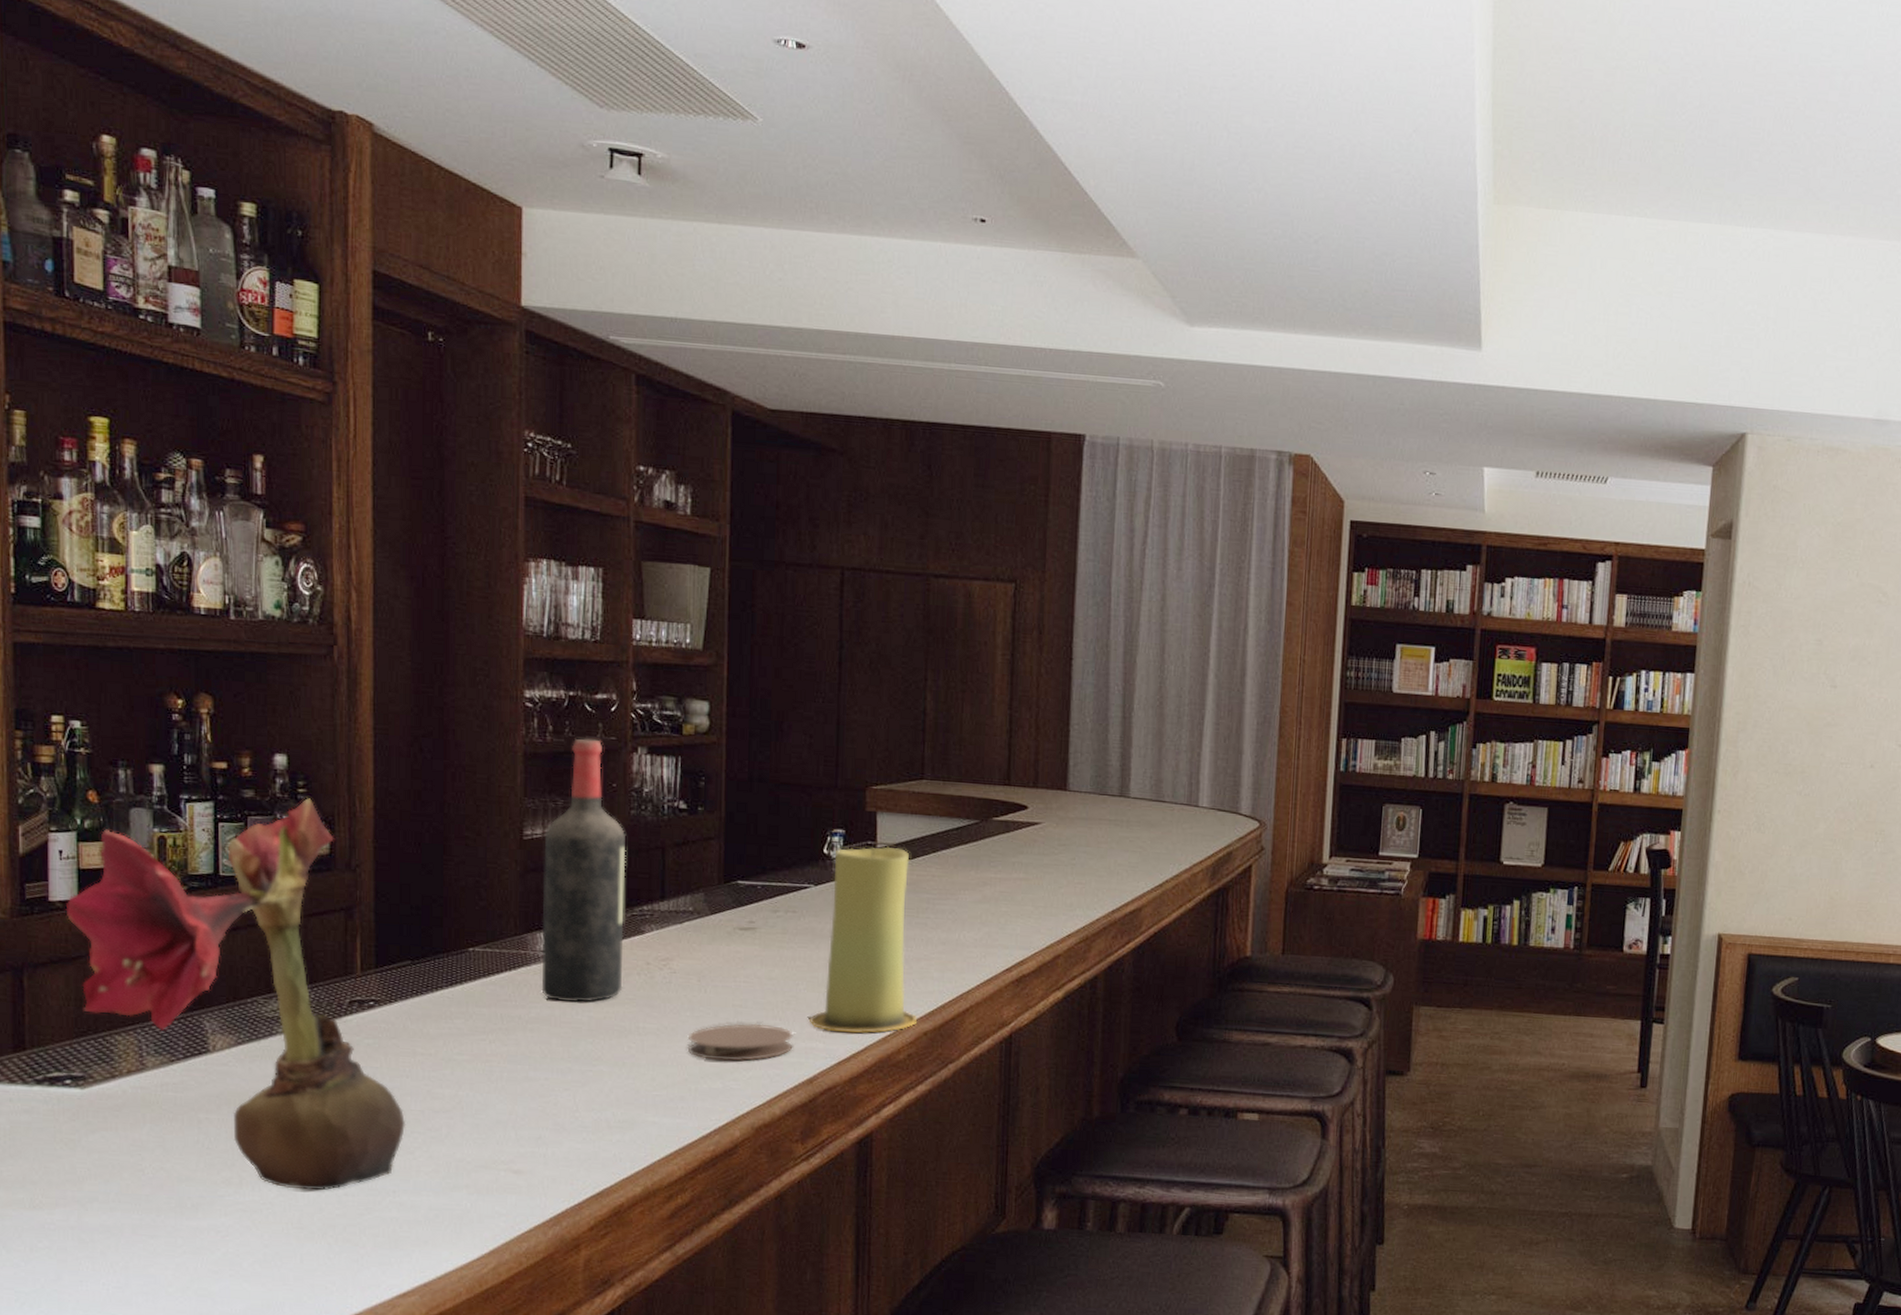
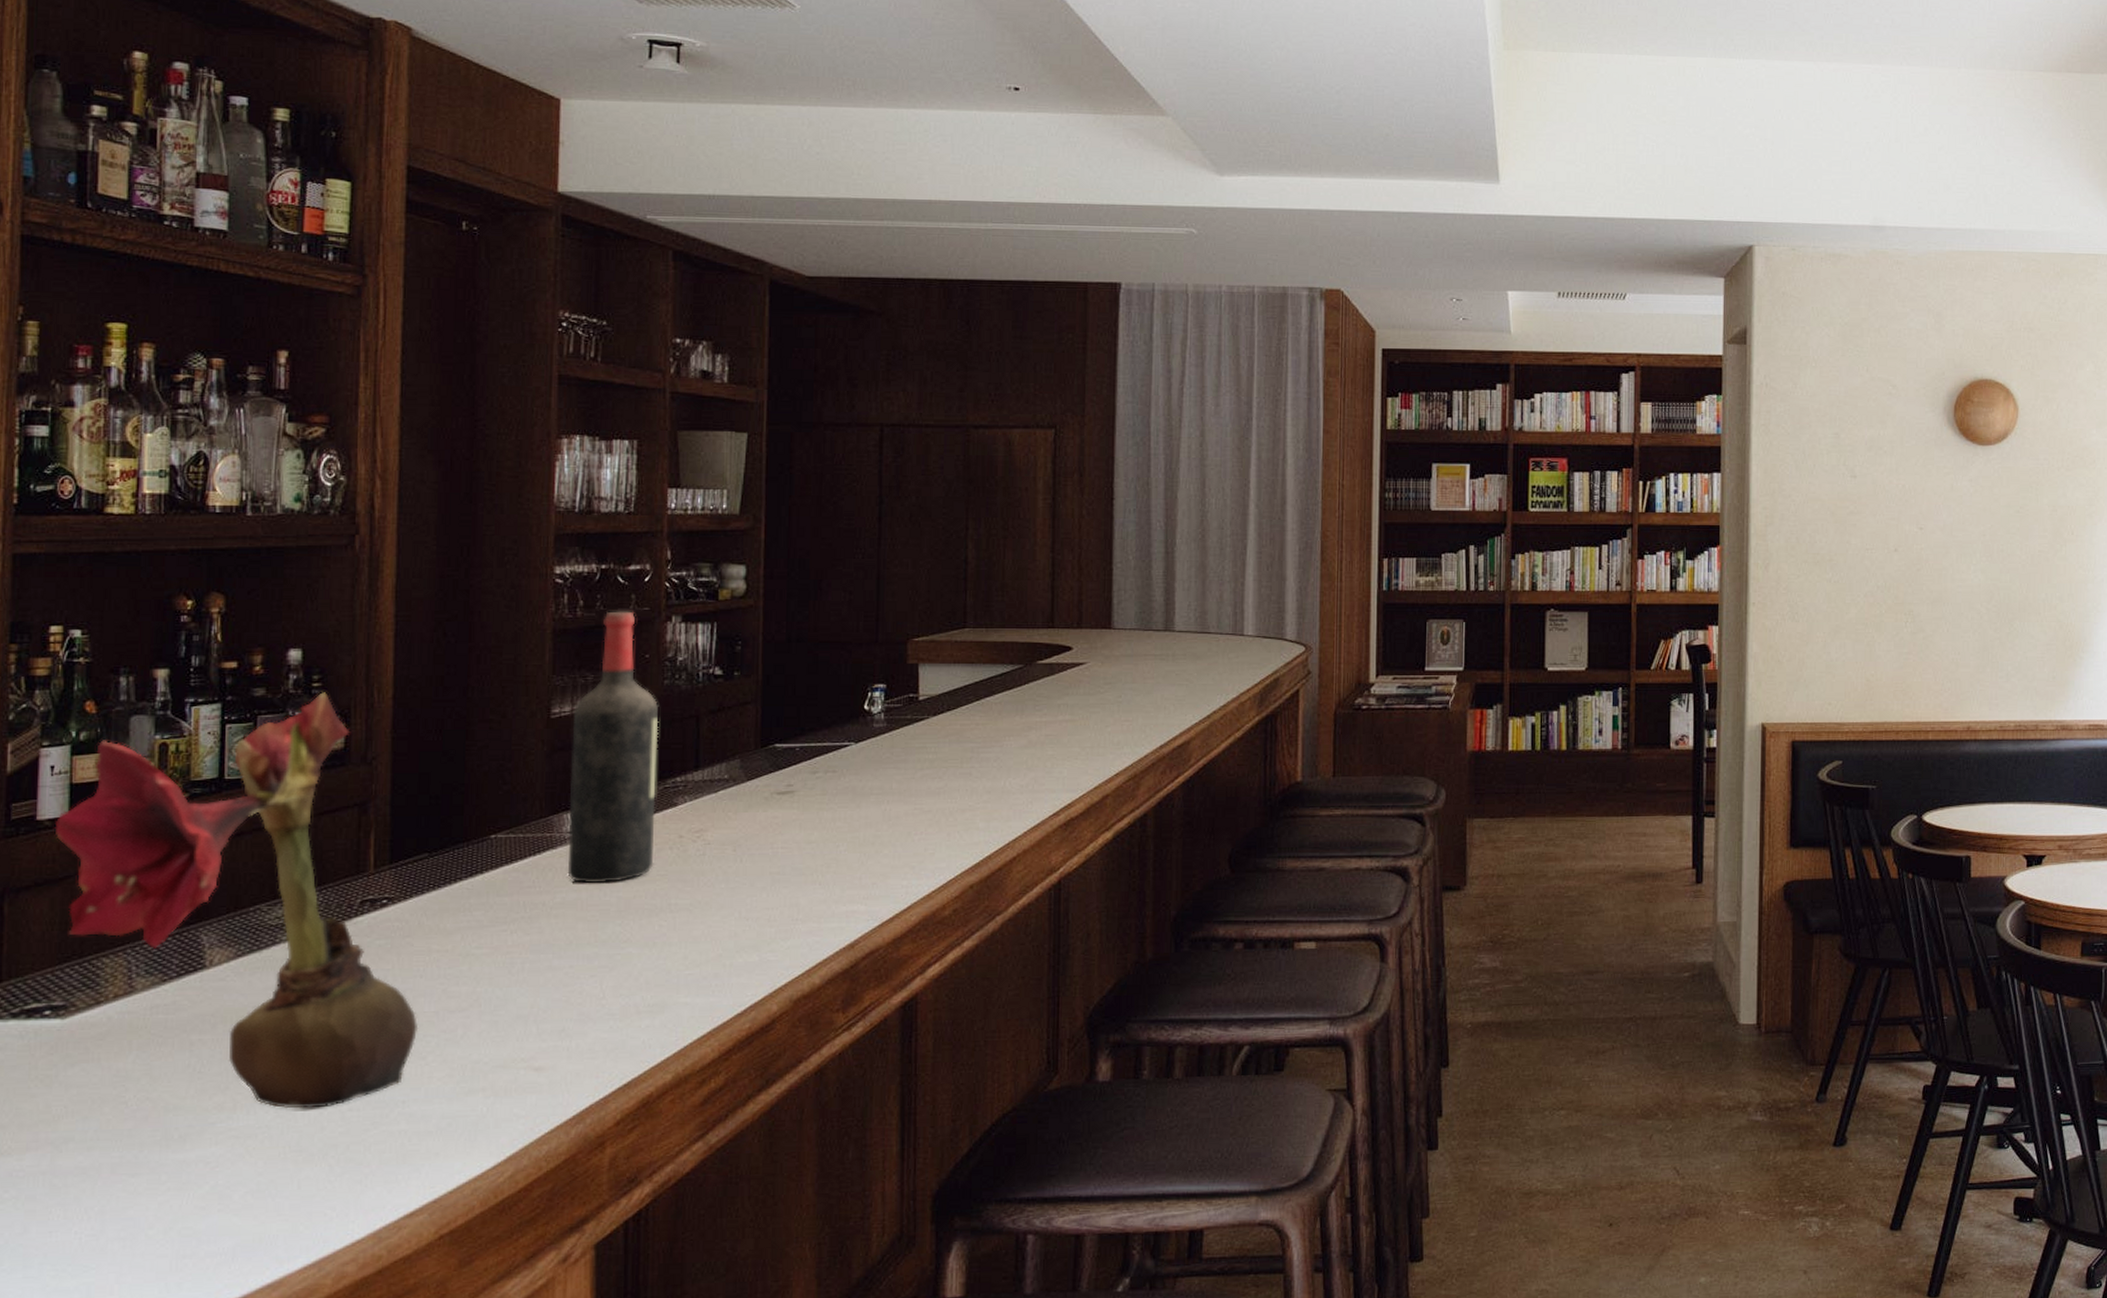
coaster: present [687,1023,793,1062] -> none [722,890,834,932]
candle: present [808,846,918,1034] -> none [849,698,963,893]

